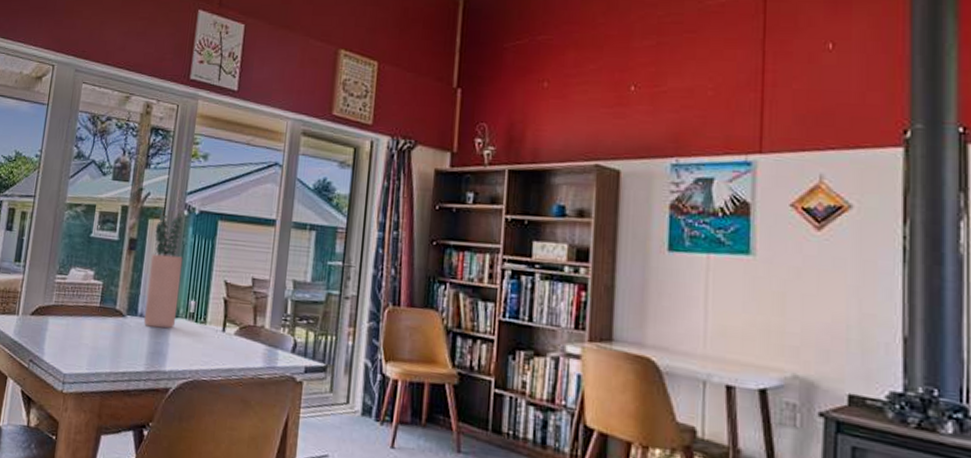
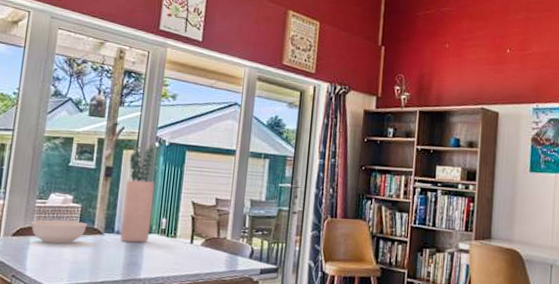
bowl: none [50,298,109,327] -> present [30,220,87,244]

